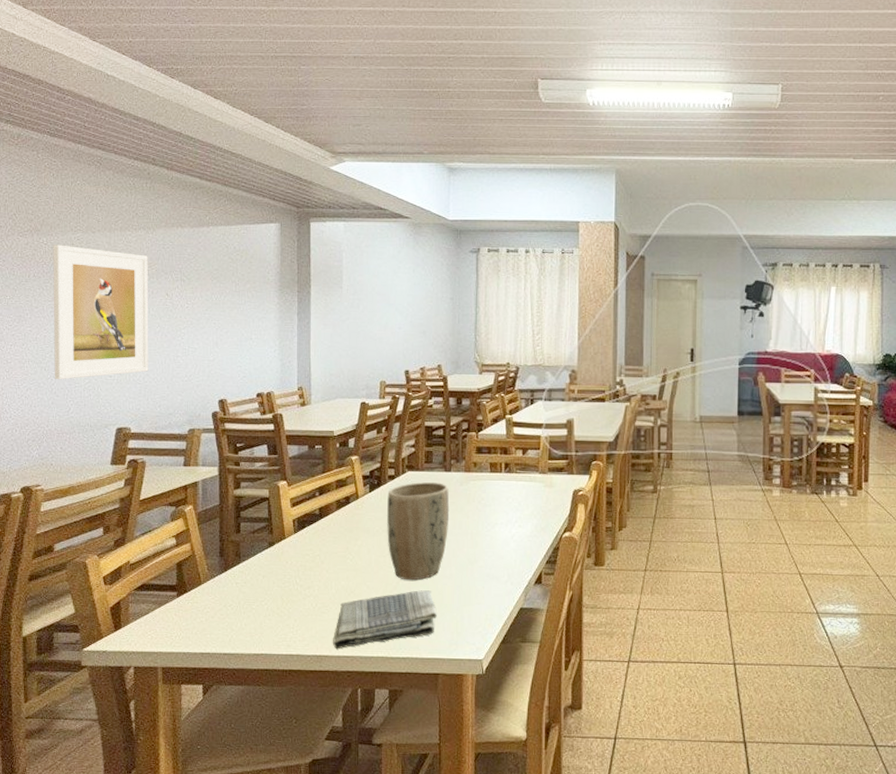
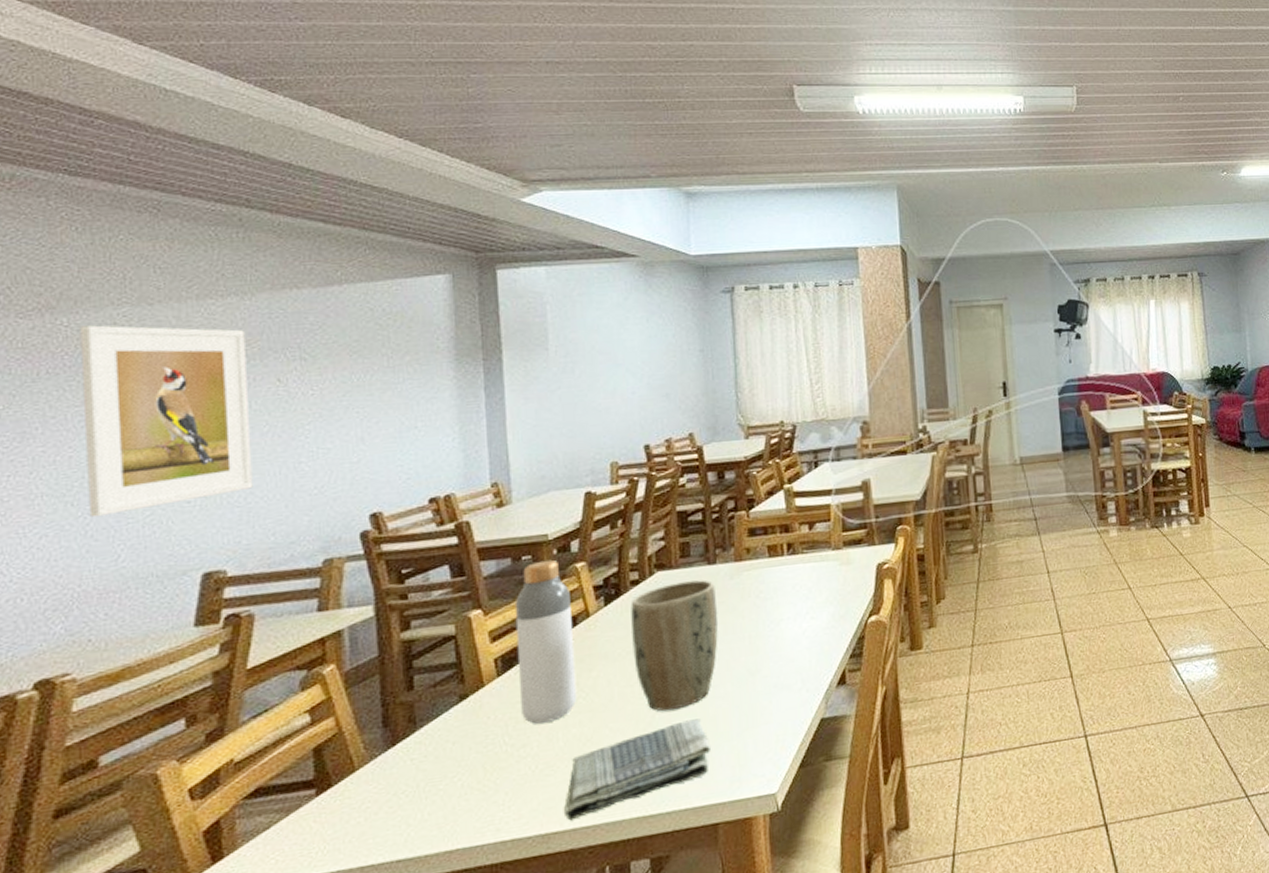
bottle: none [308,450,347,573] -> present [514,559,577,724]

